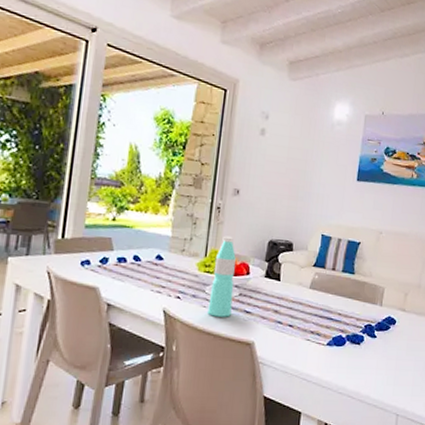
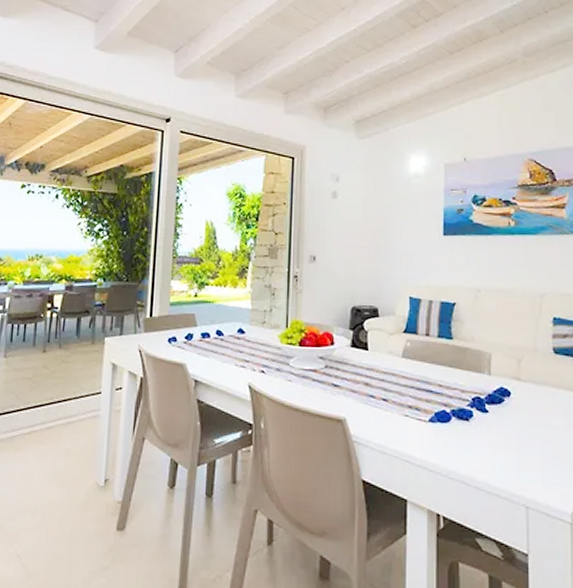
water bottle: present [207,236,236,317] -> none [293,305,319,392]

